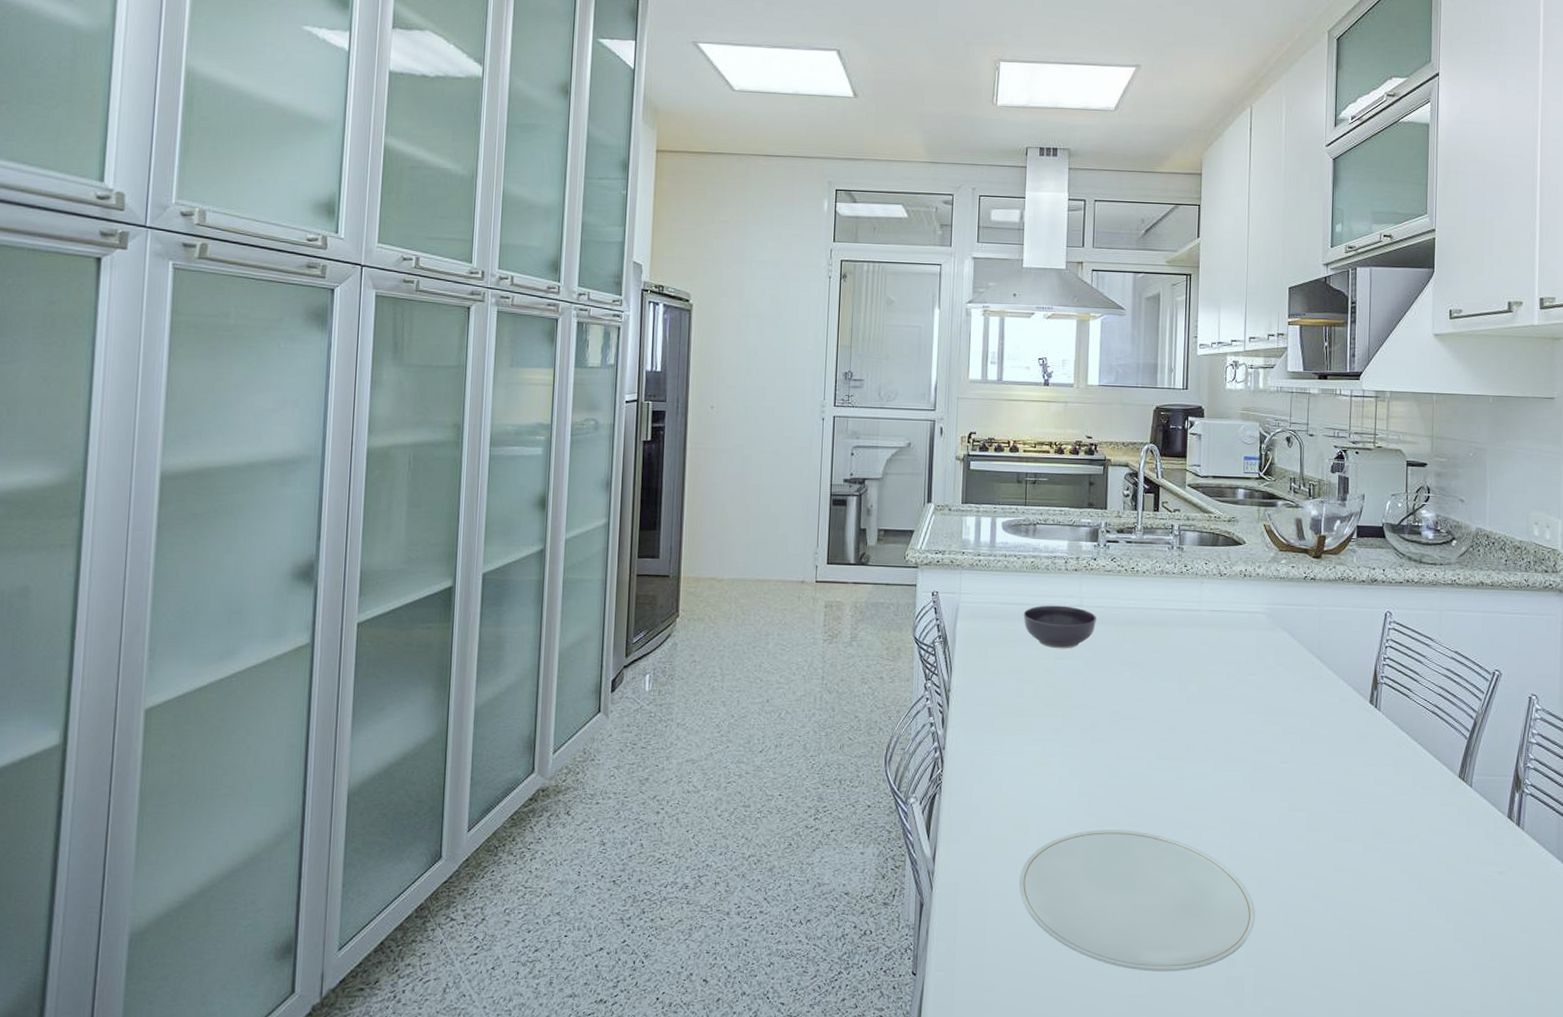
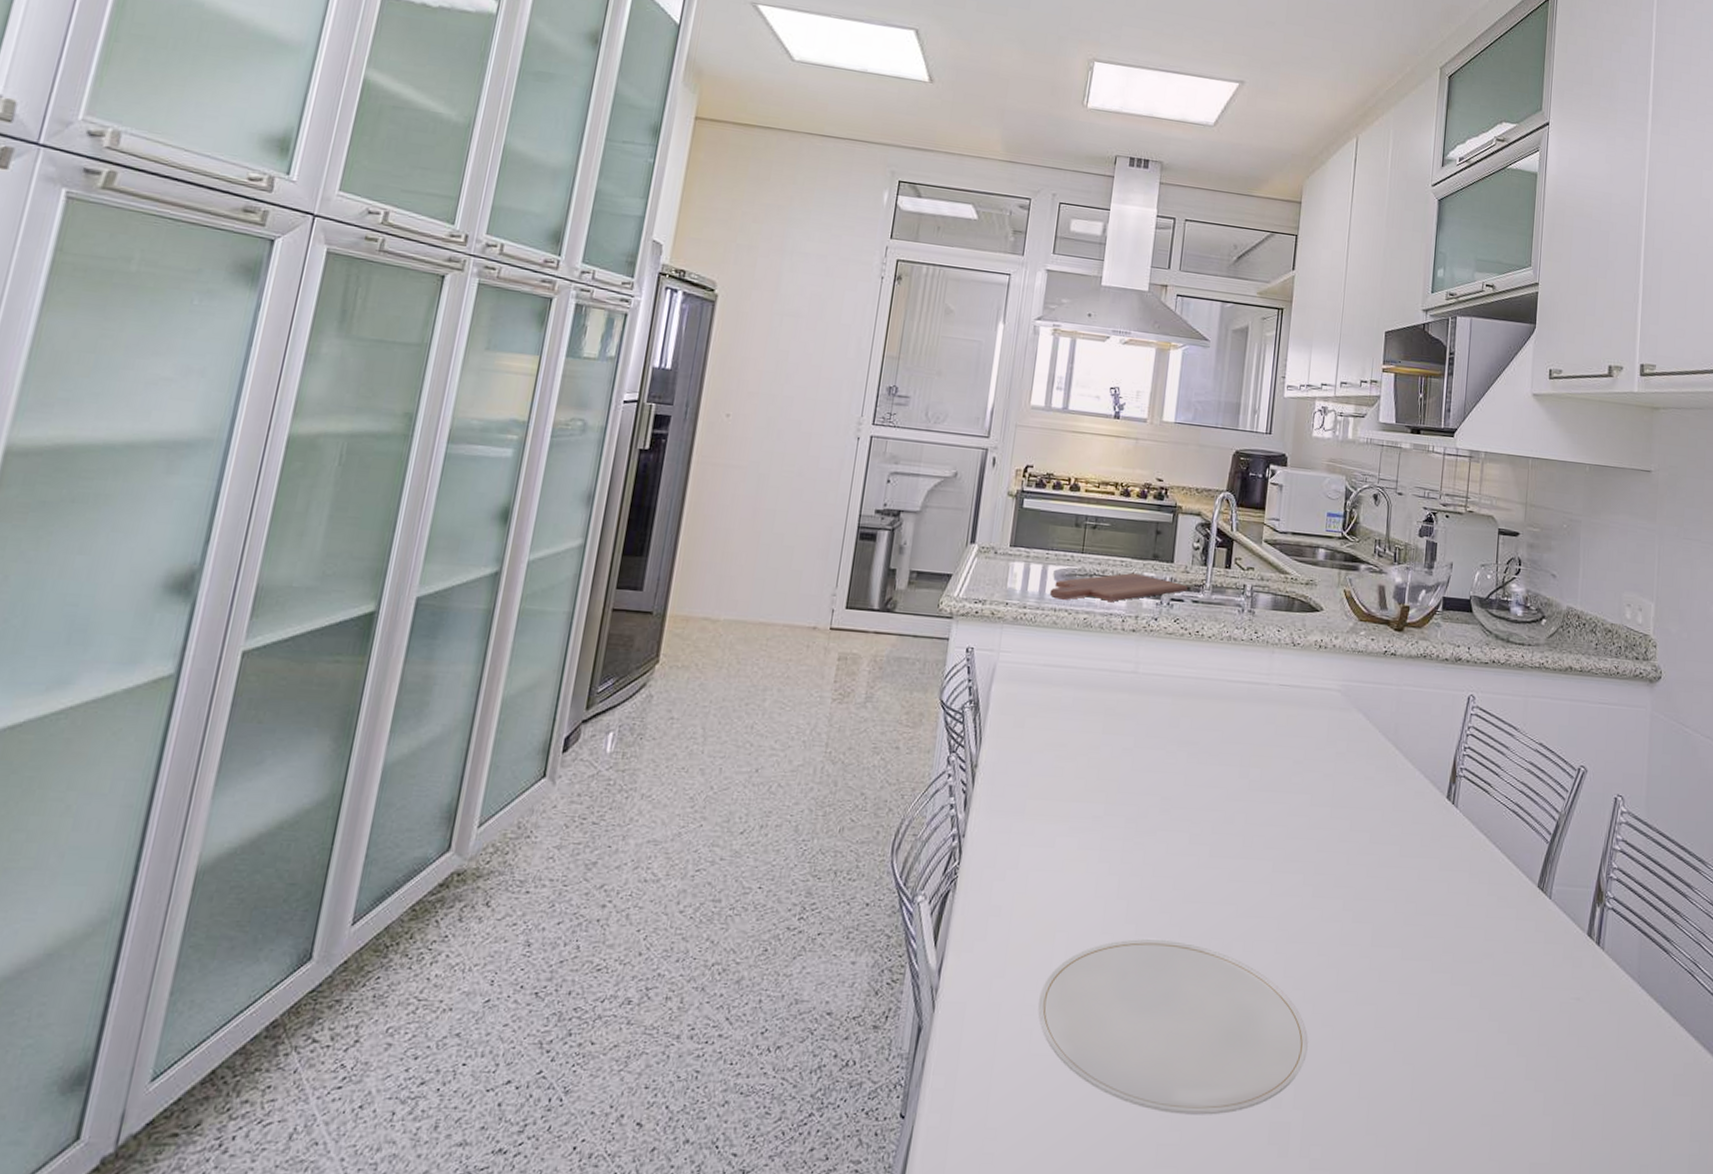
cutting board: none [999,520,1121,547] -> present [1049,572,1188,602]
bowl: present [1023,605,1097,649] -> none [1069,669,1154,723]

